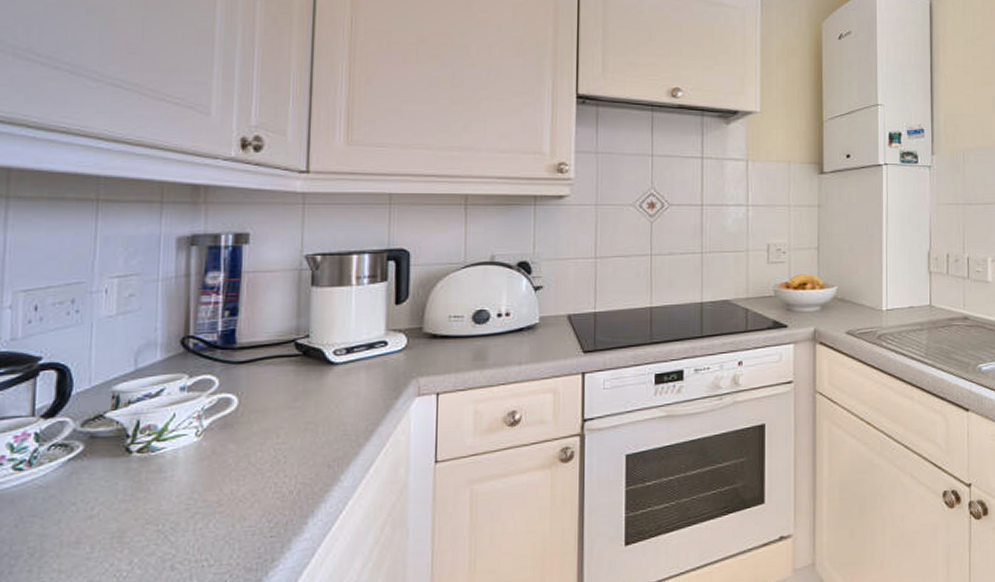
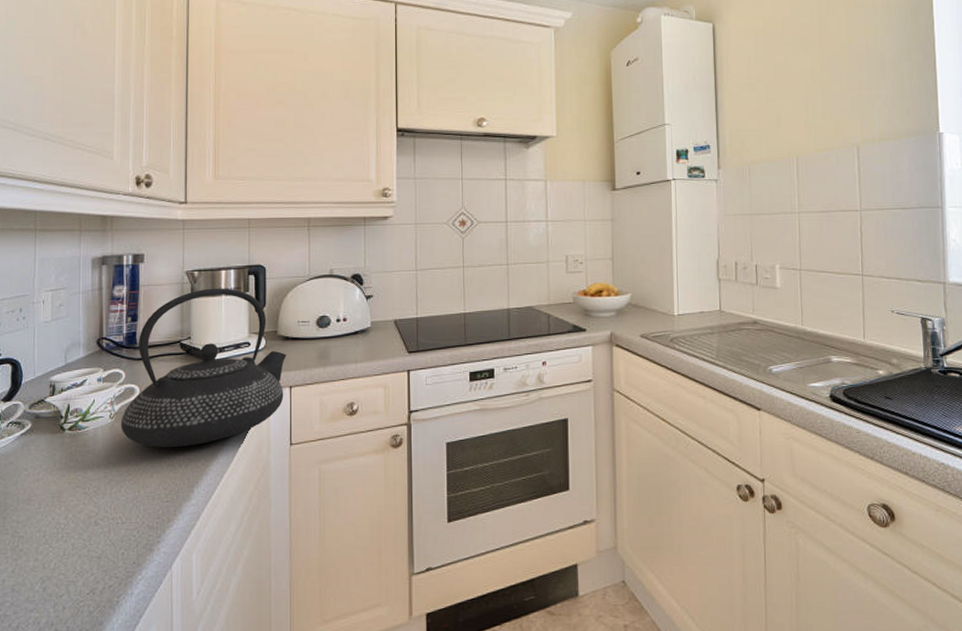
teapot: none [210,276,433,471] -> present [120,288,286,447]

